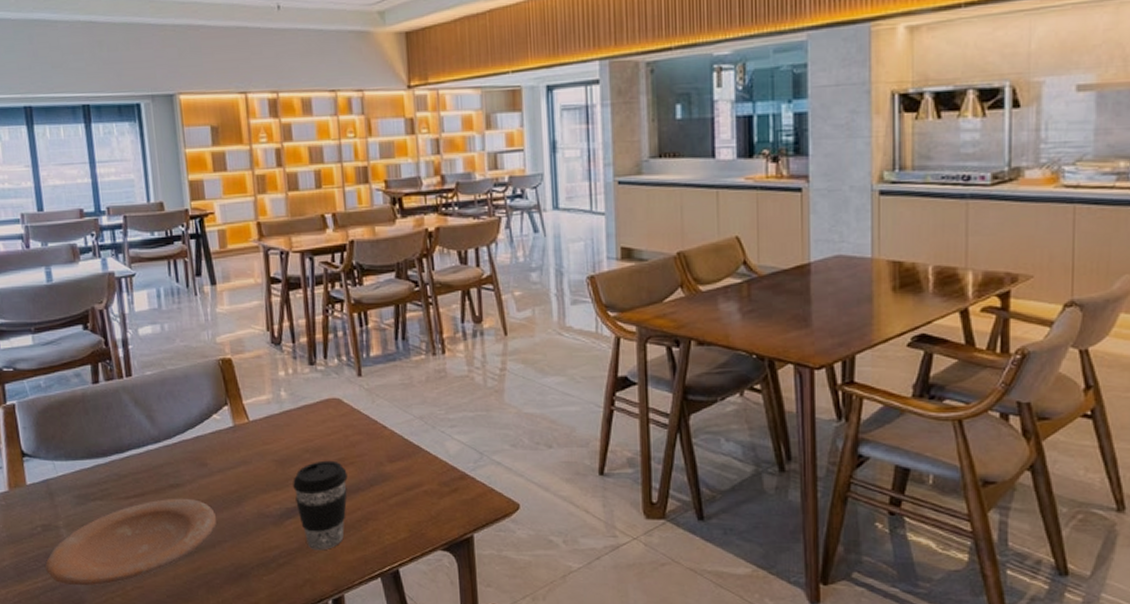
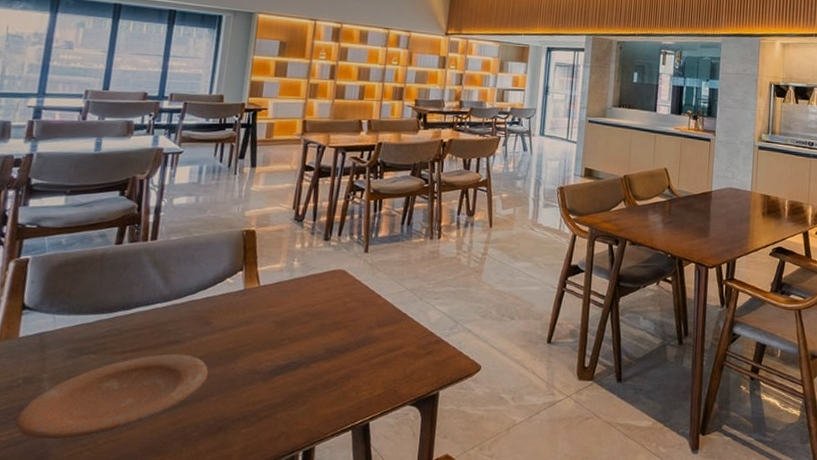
coffee cup: present [293,460,348,551] -> none [287,323,340,405]

